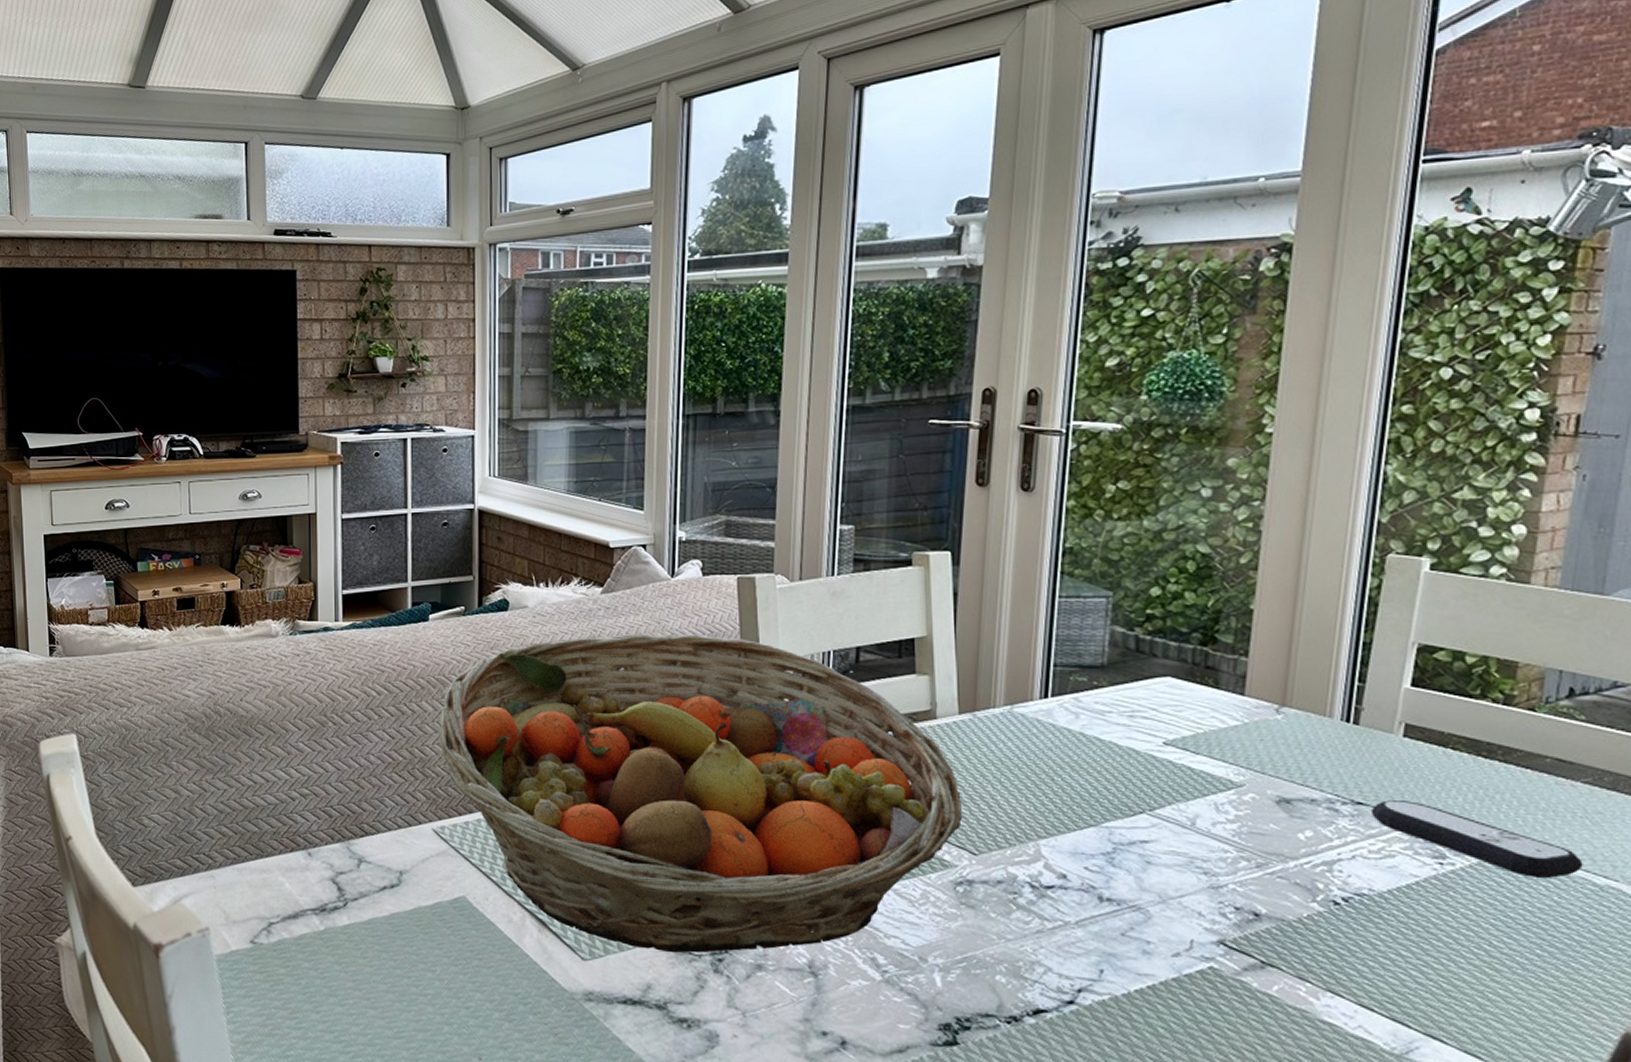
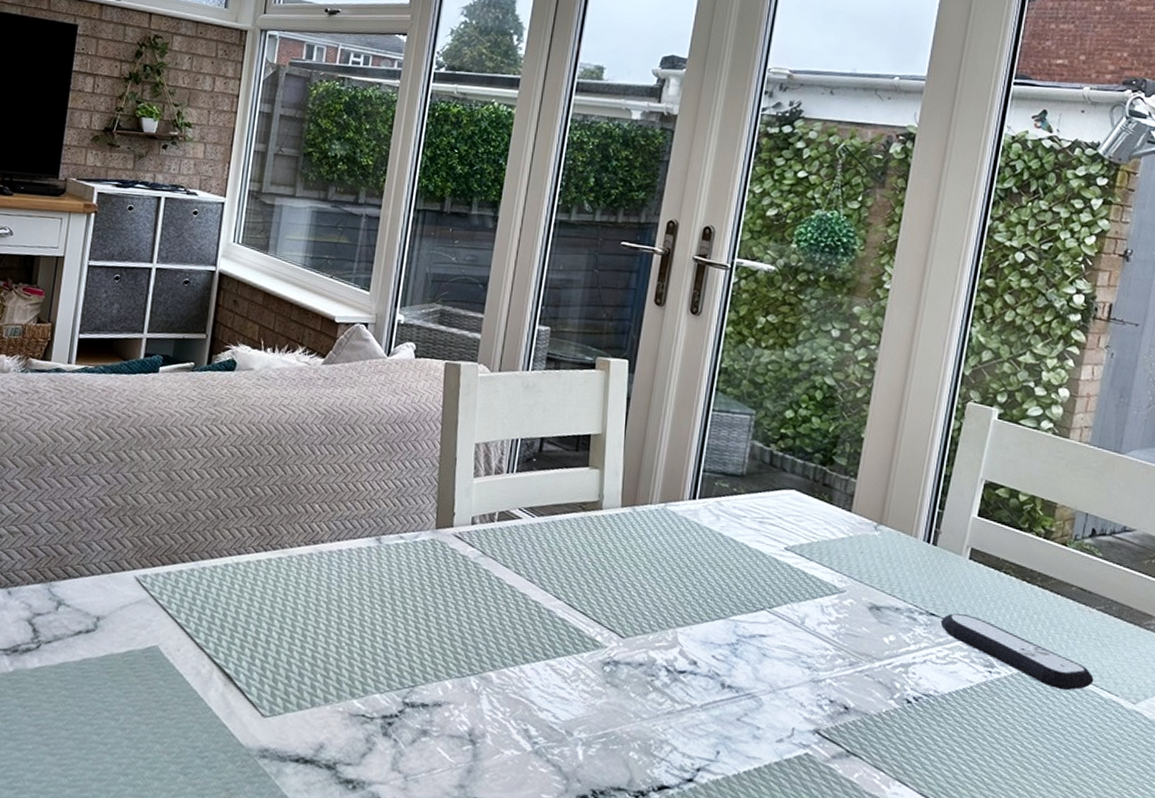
fruit basket: present [439,633,962,953] -> none [153,403,616,716]

